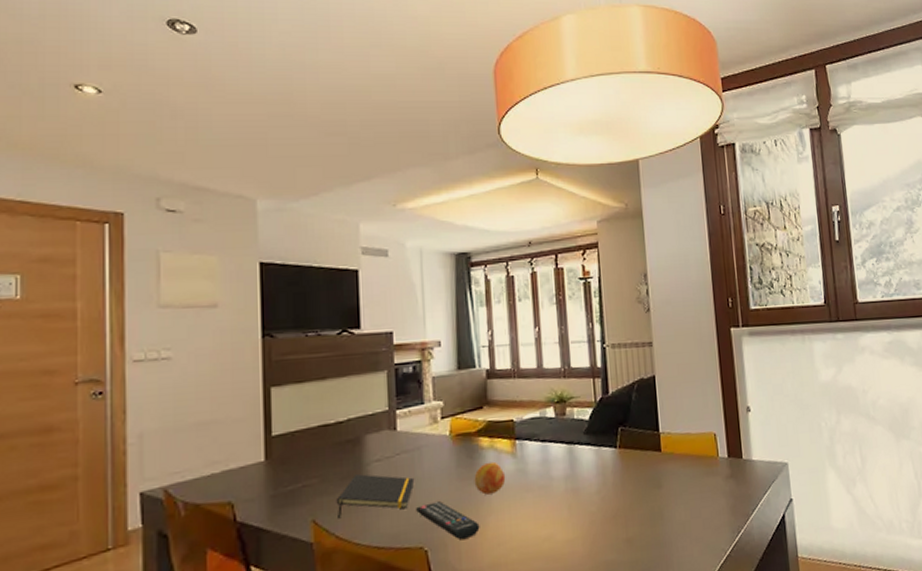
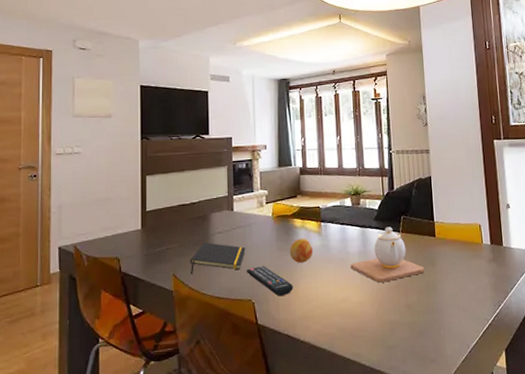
teapot: none [554,441,649,514] -> present [350,227,425,283]

